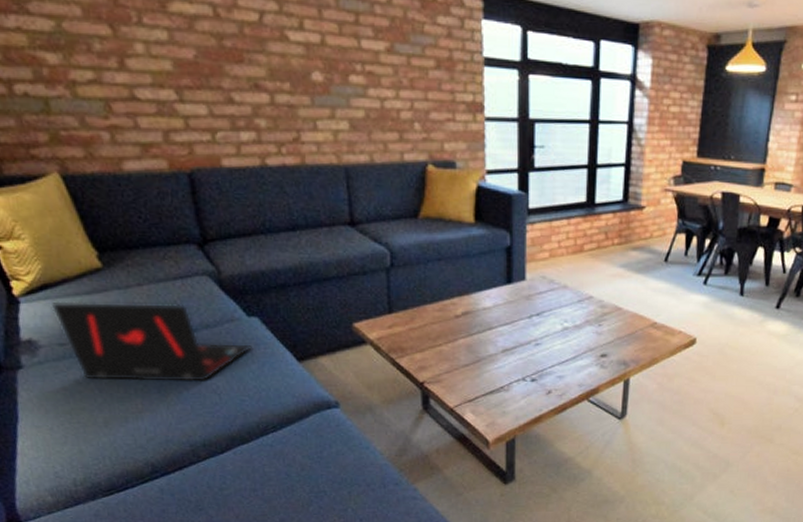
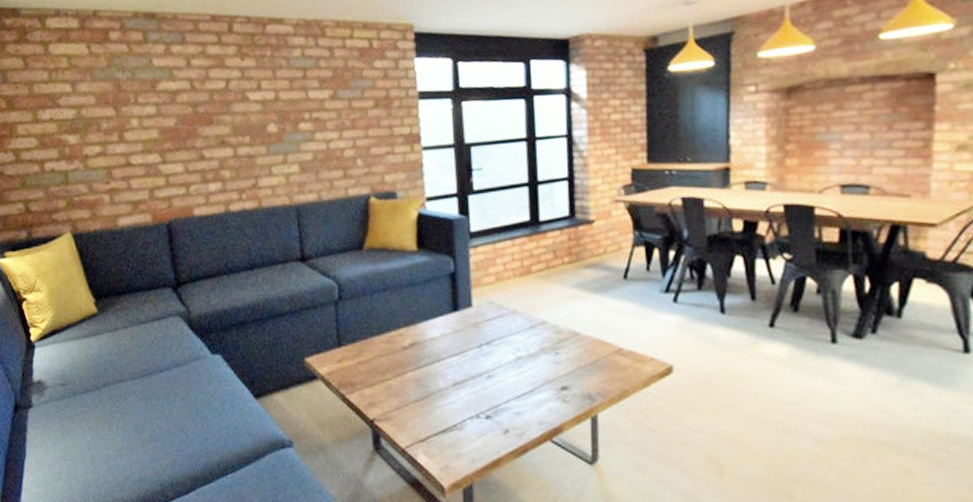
laptop: present [51,301,252,383] -> none [57,344,215,421]

